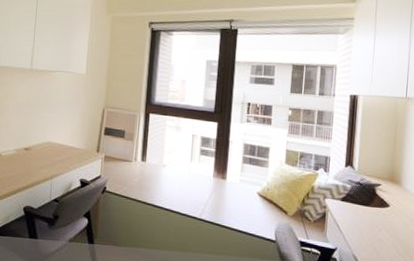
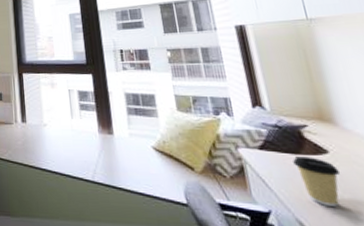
coffee cup: none [363,208,393,247] -> present [293,156,341,208]

